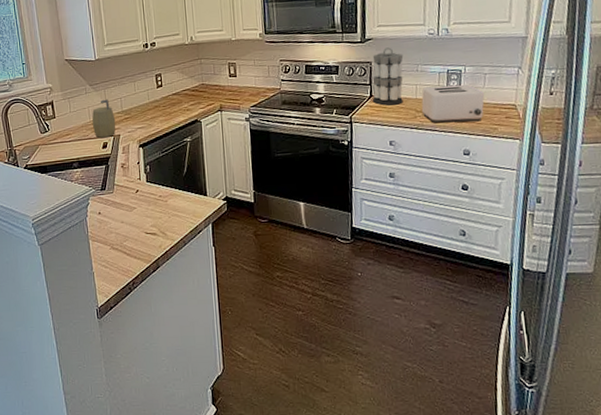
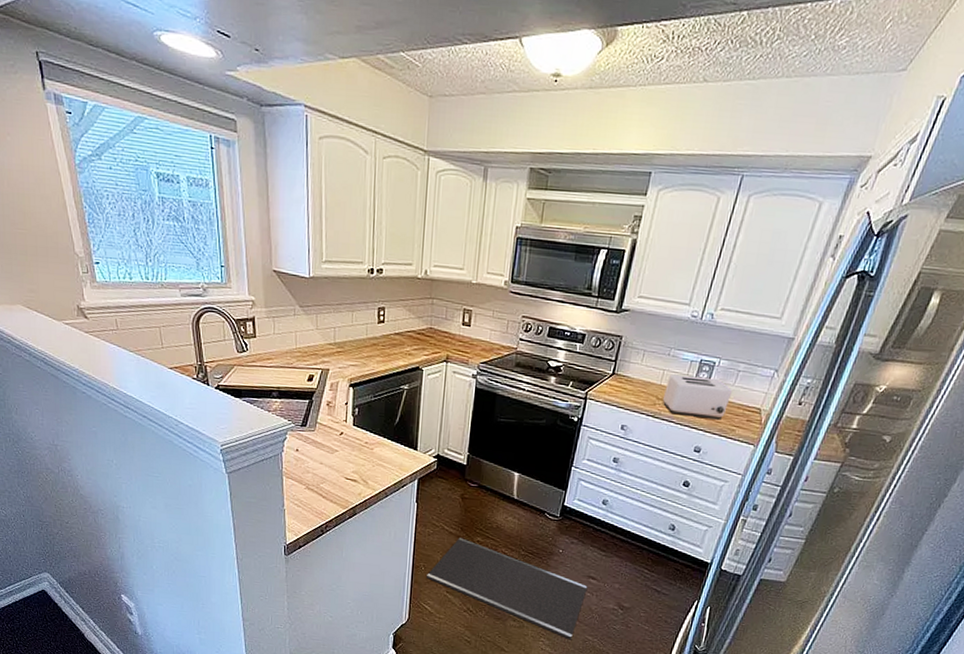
soap dispenser: present [92,99,116,138] -> none [298,325,326,370]
door mat: none [234,275,394,370] -> present [427,537,588,640]
spice rack: present [372,47,404,106] -> none [614,323,659,388]

